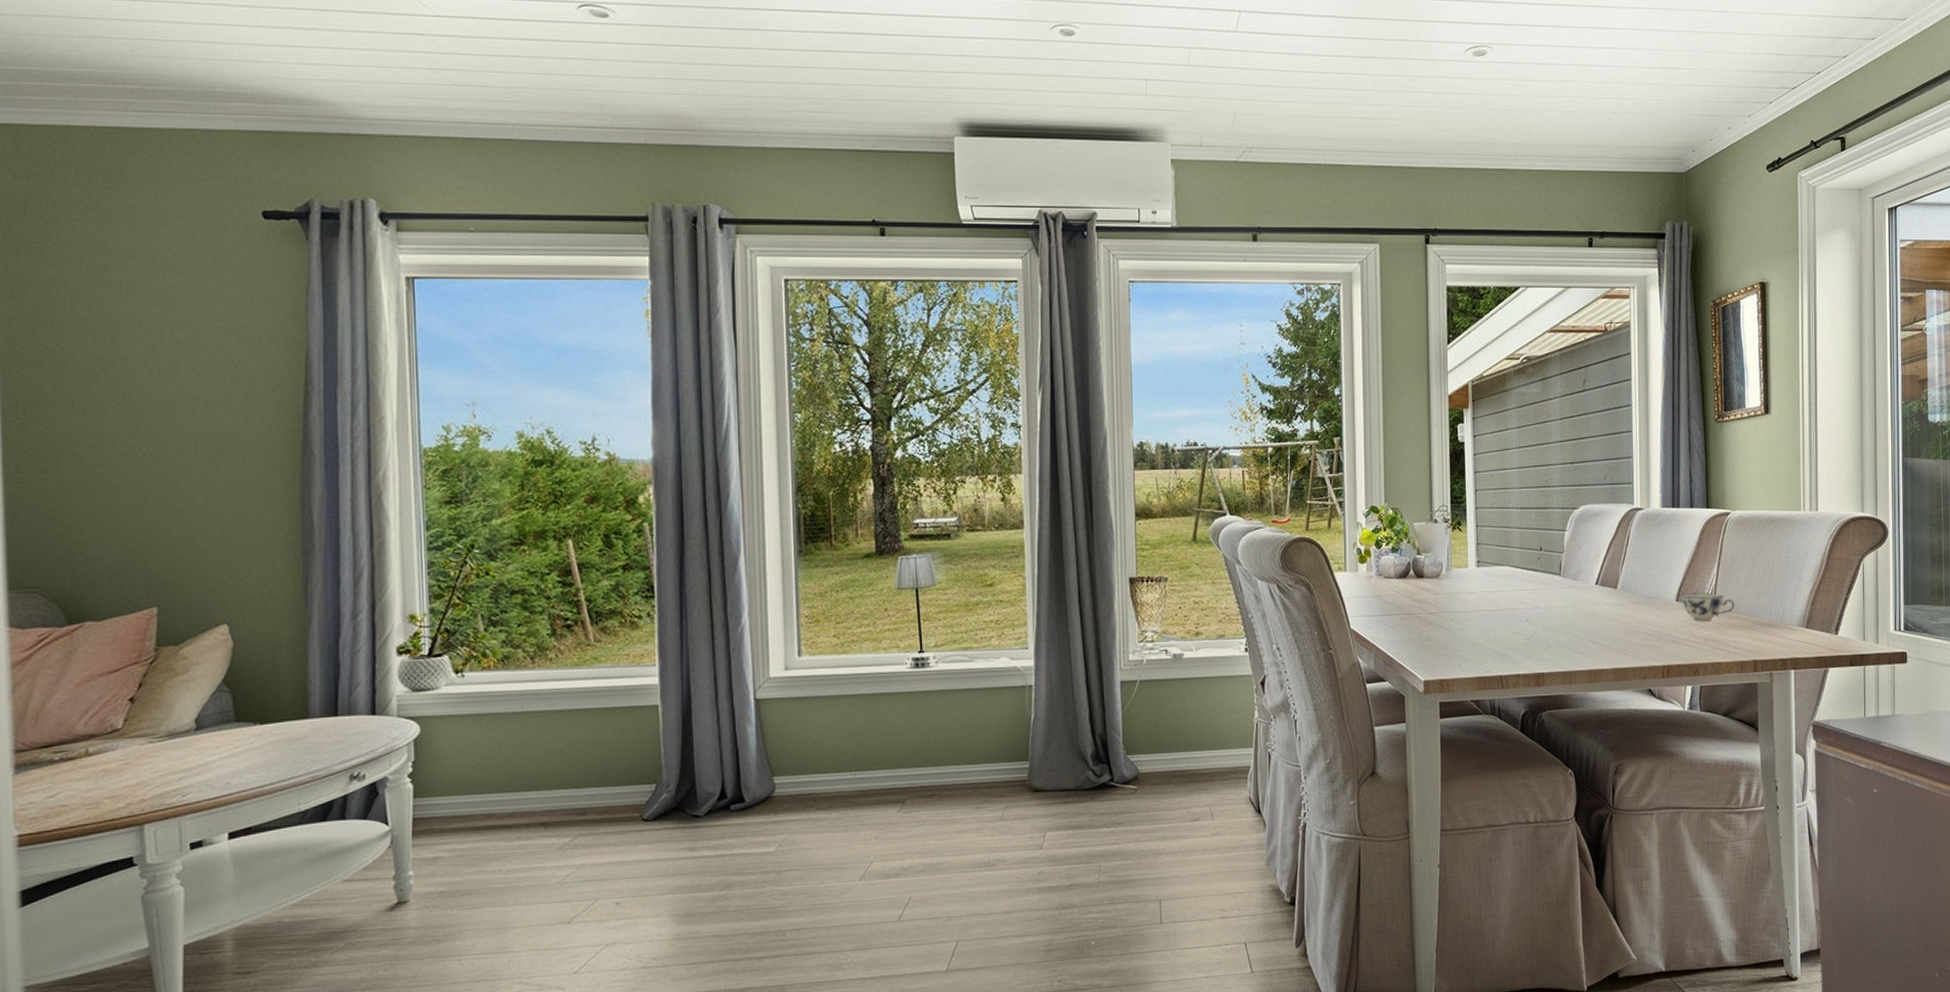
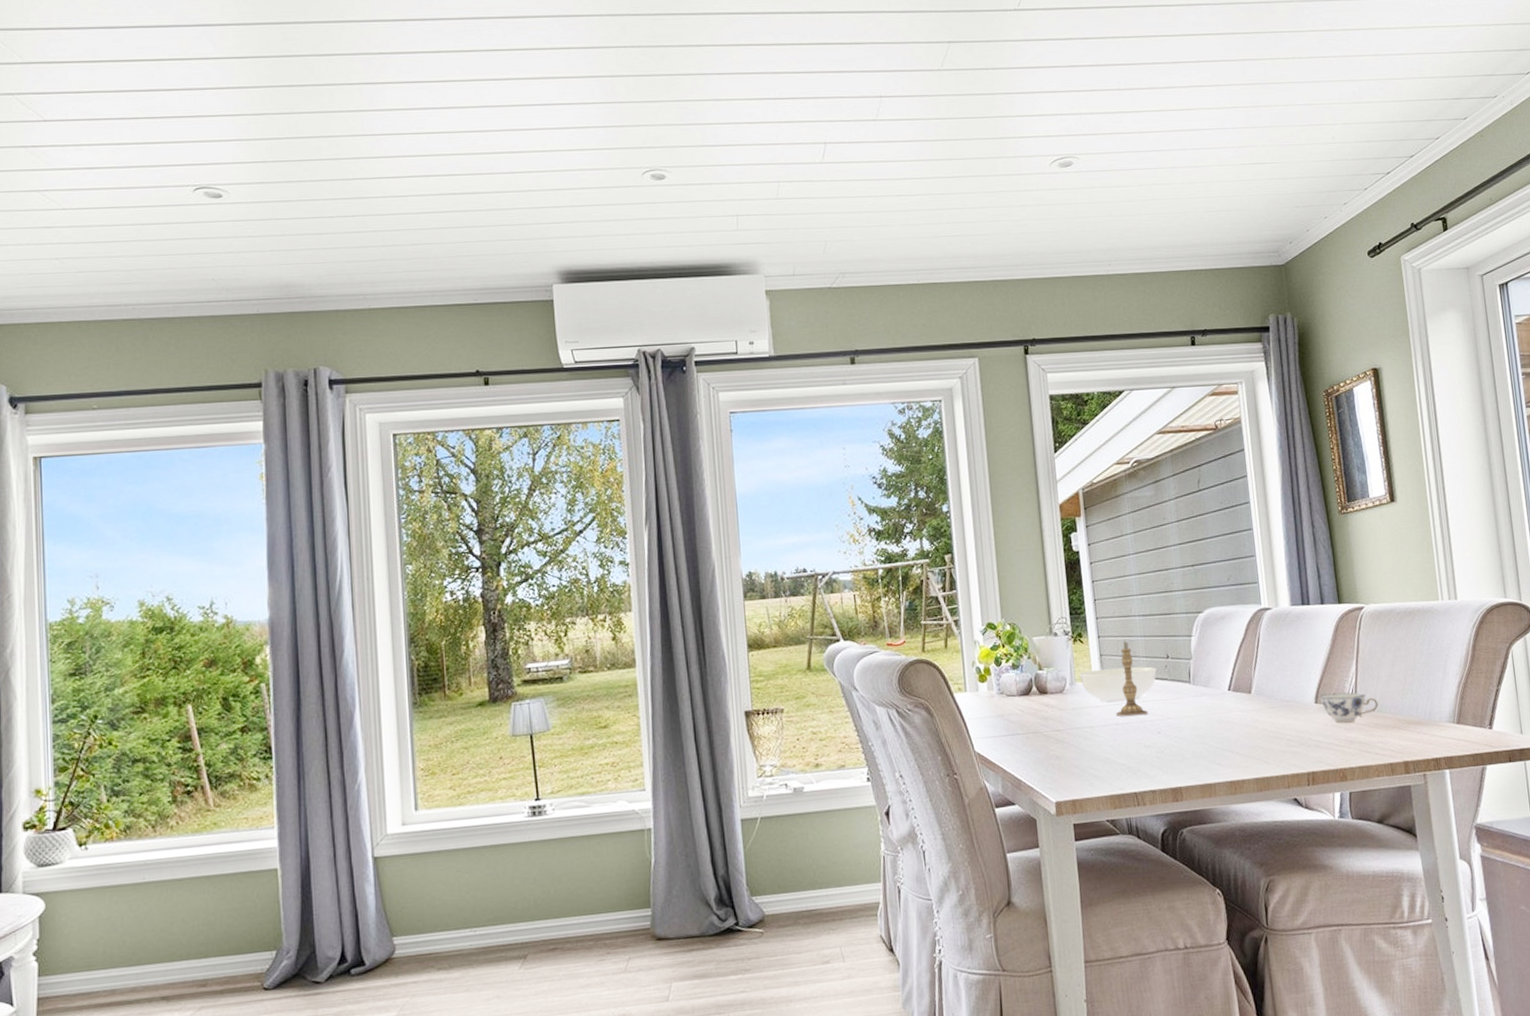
bowl: none [1456,556,1530,590] -> present [1079,666,1157,703]
candlestick: none [1487,531,1519,604] -> present [1115,640,1149,717]

